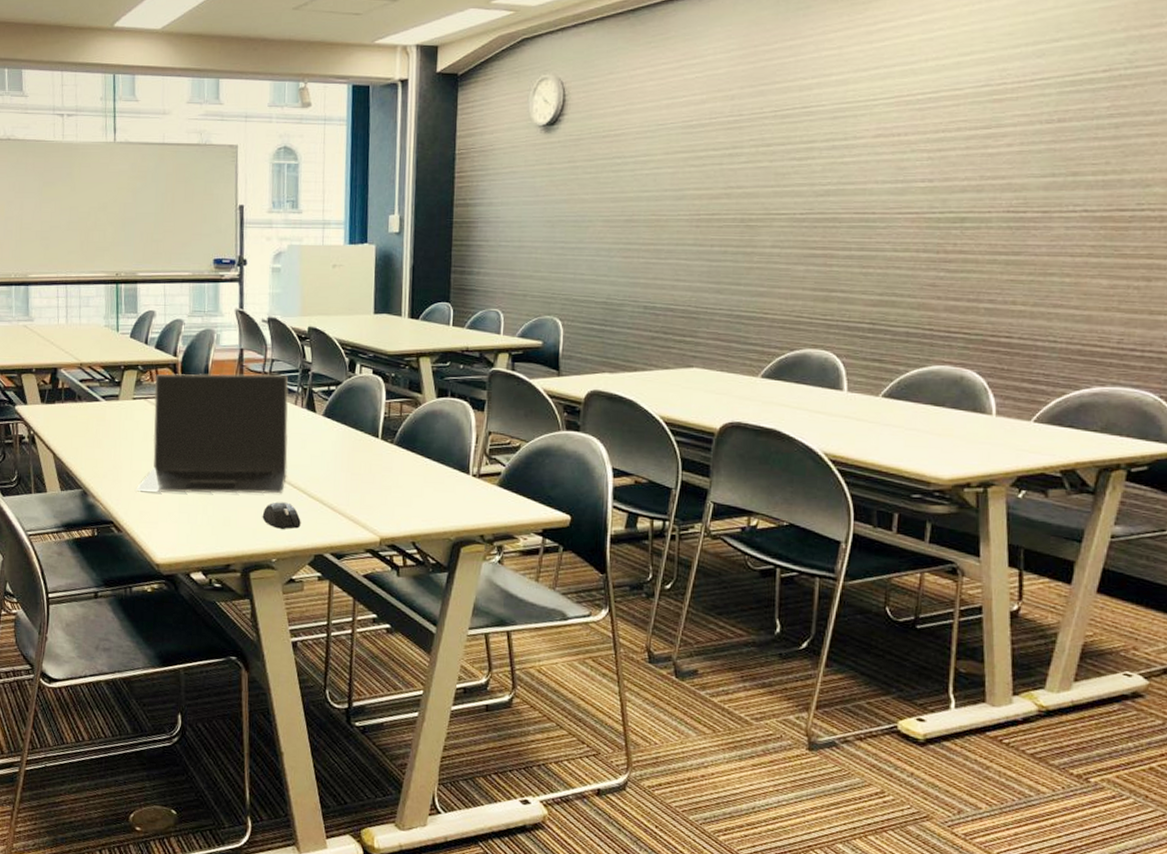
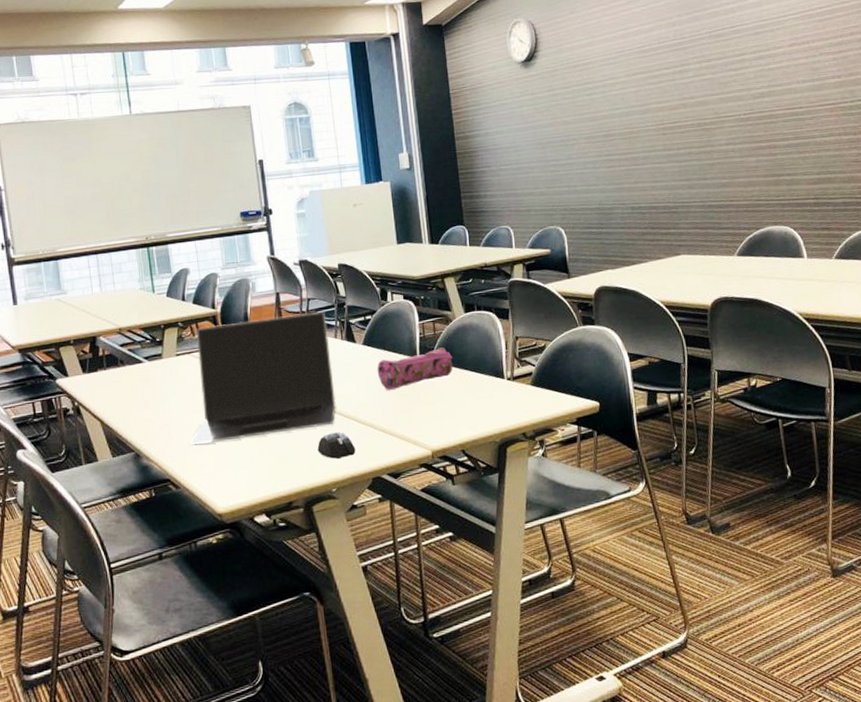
pencil case: none [334,430,416,468] -> present [377,347,453,390]

